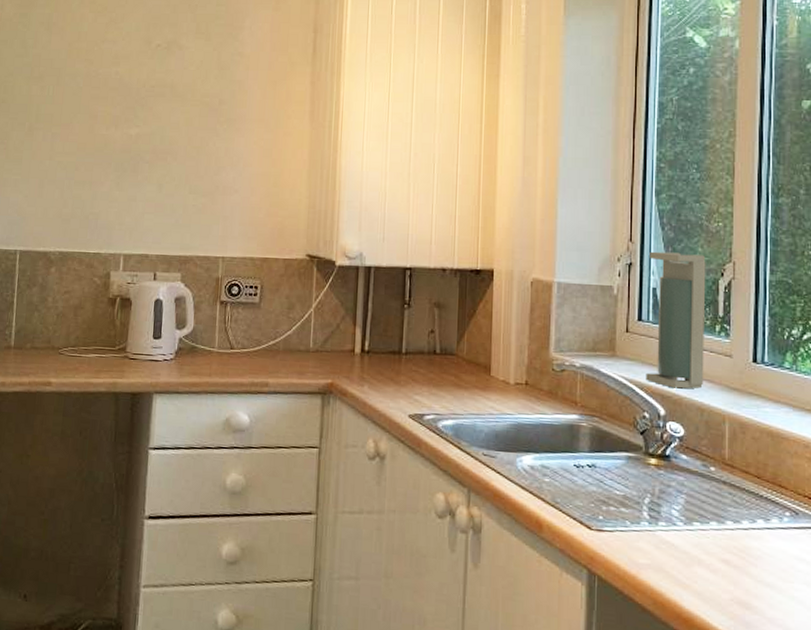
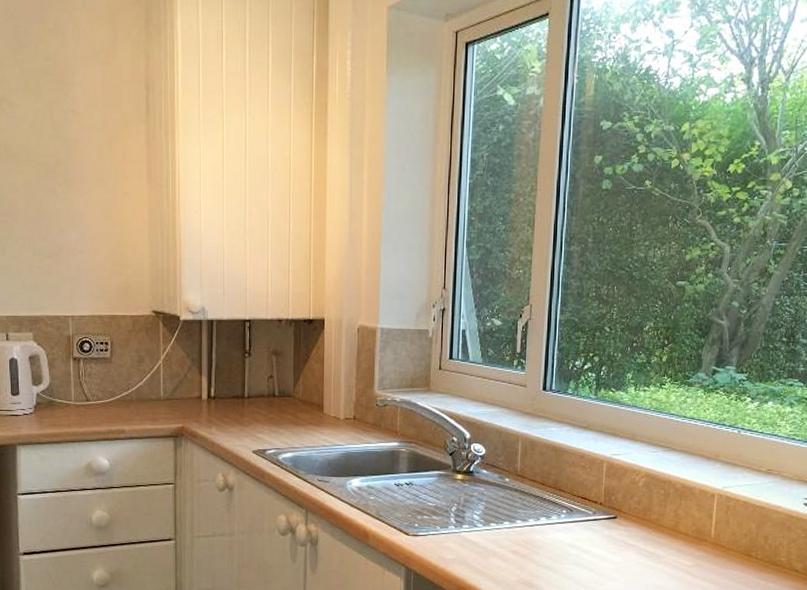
soap dispenser: present [645,251,706,389] -> none [455,297,508,416]

